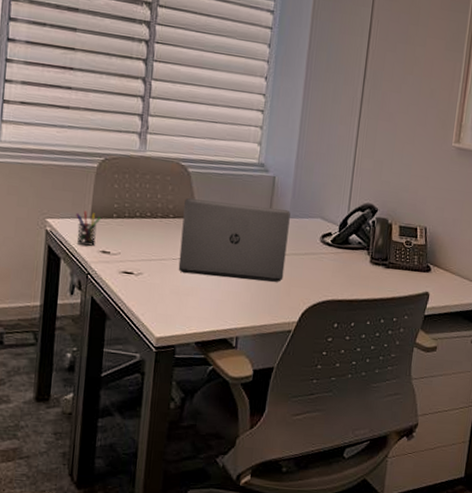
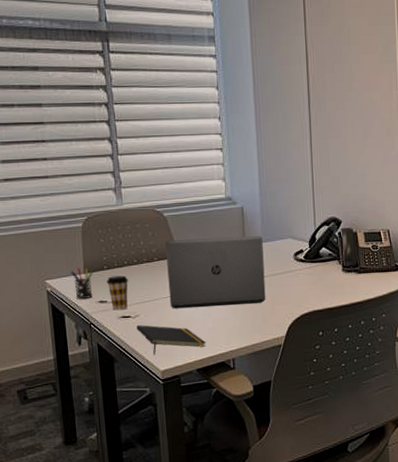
coffee cup: none [113,226,137,265] -> present [106,275,128,311]
notepad: none [137,284,211,319] -> present [136,325,206,355]

